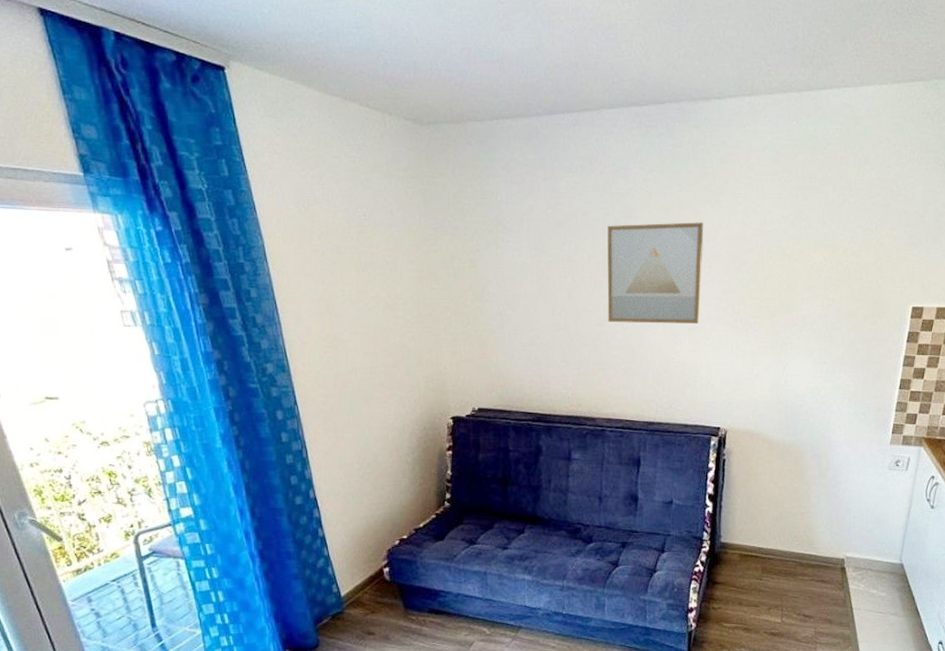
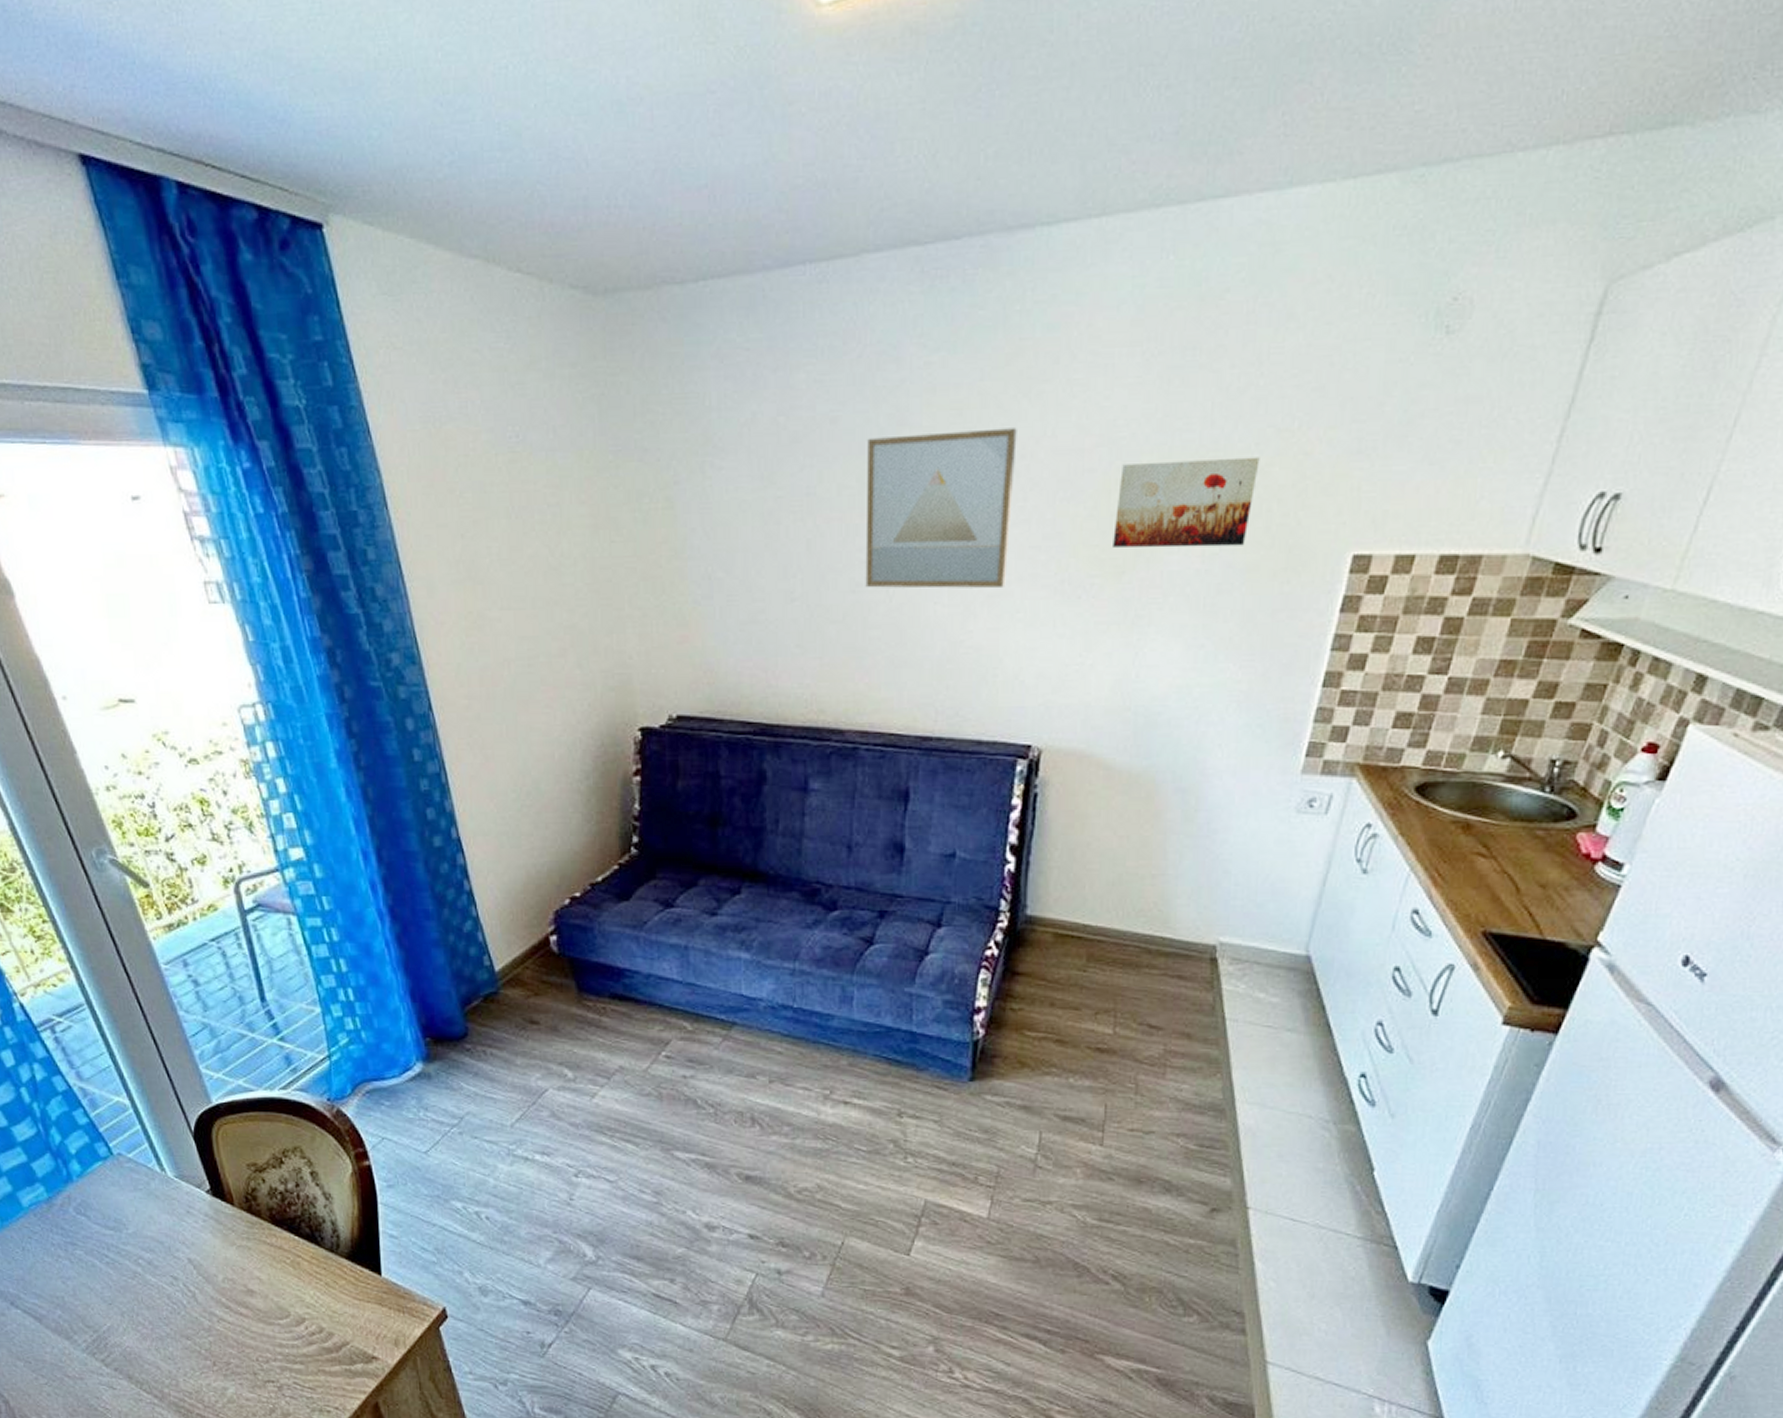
wall art: none [767,245,854,300] -> present [1113,457,1260,548]

